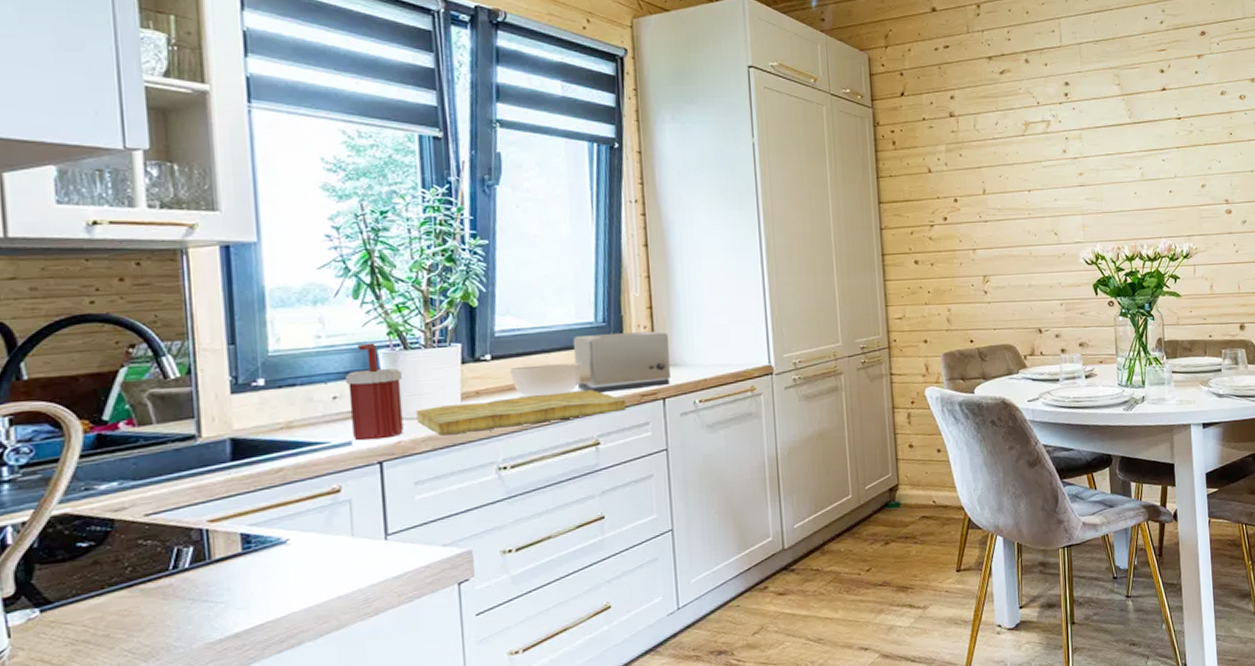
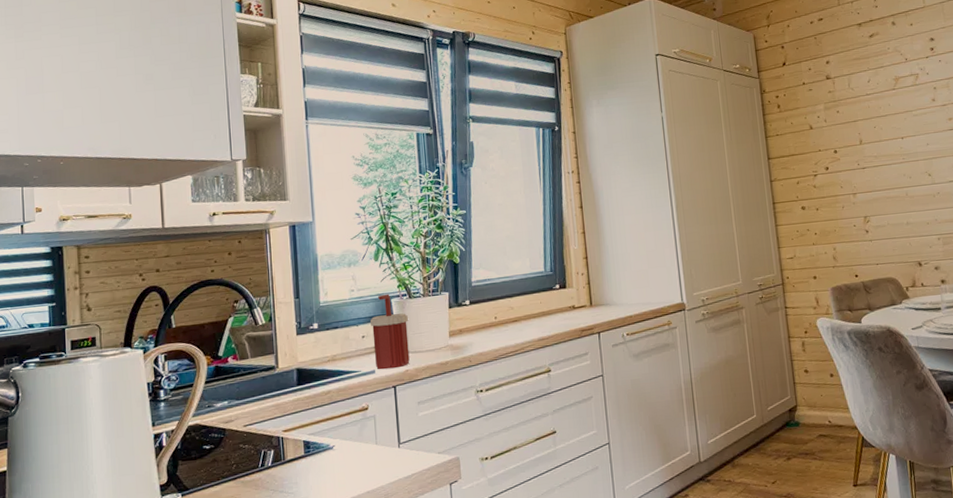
cutting board: present [416,389,627,436] -> none [418,326,571,365]
bowl: present [510,362,582,398] -> none [483,304,536,334]
toaster: present [572,330,672,394] -> none [528,277,604,330]

